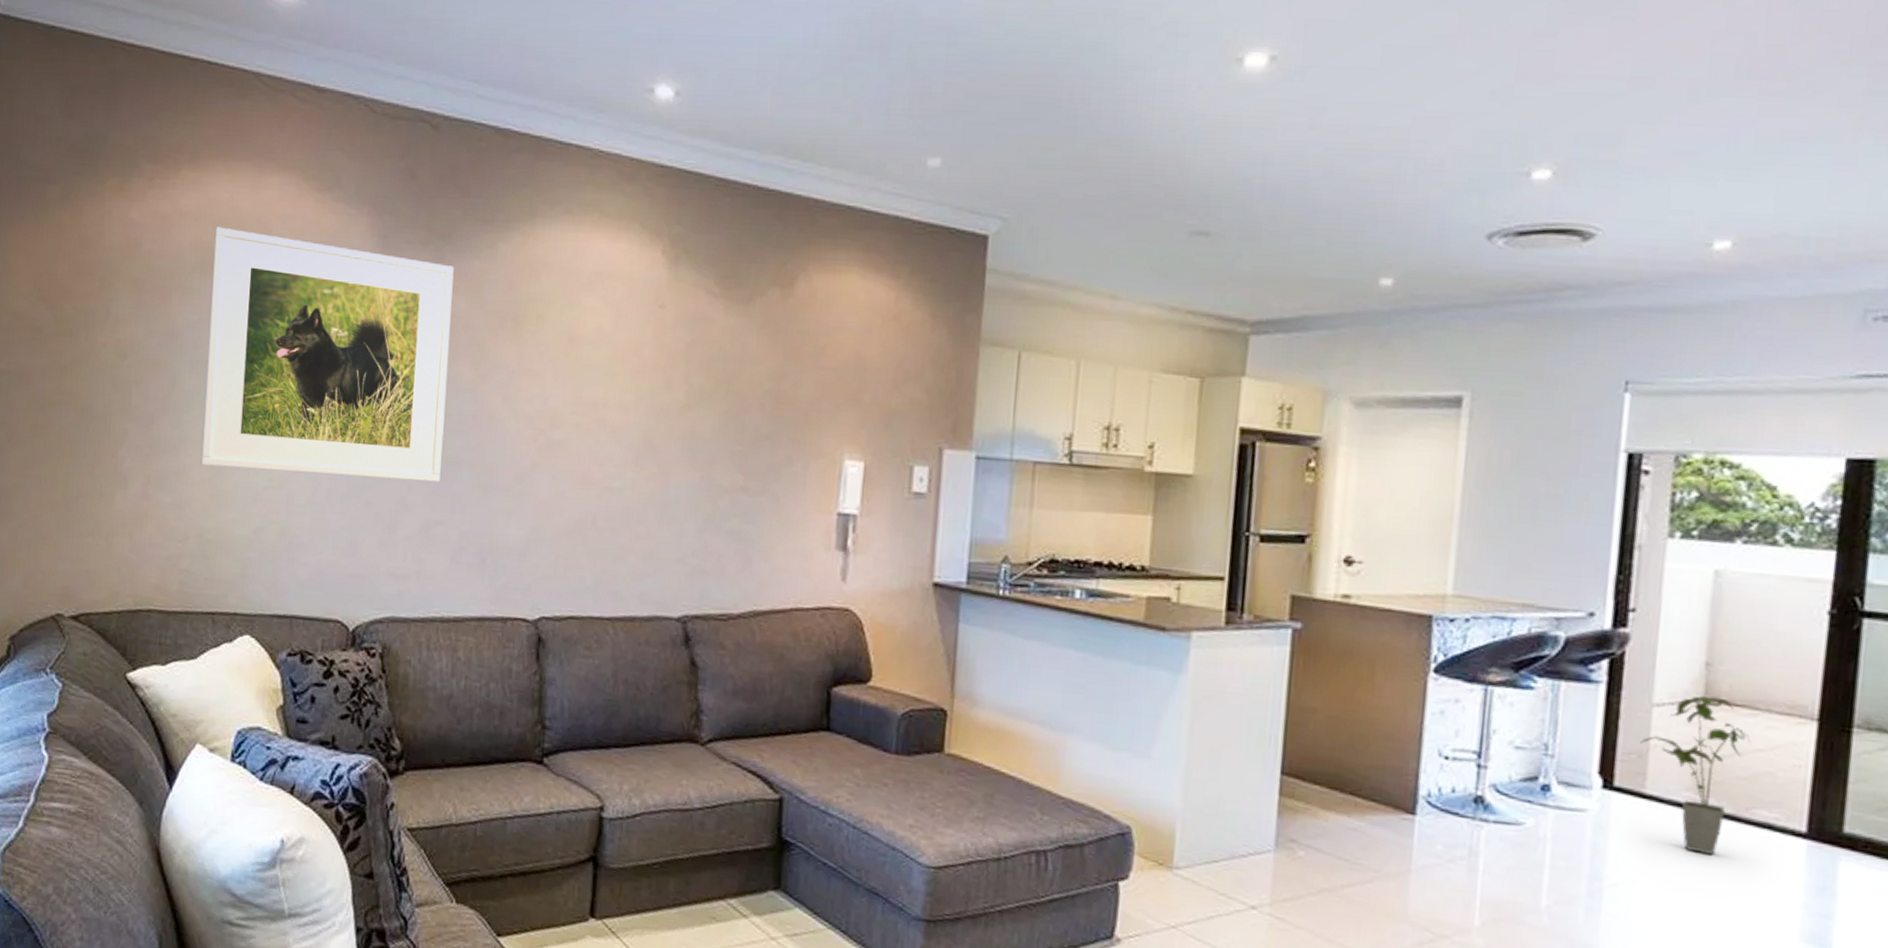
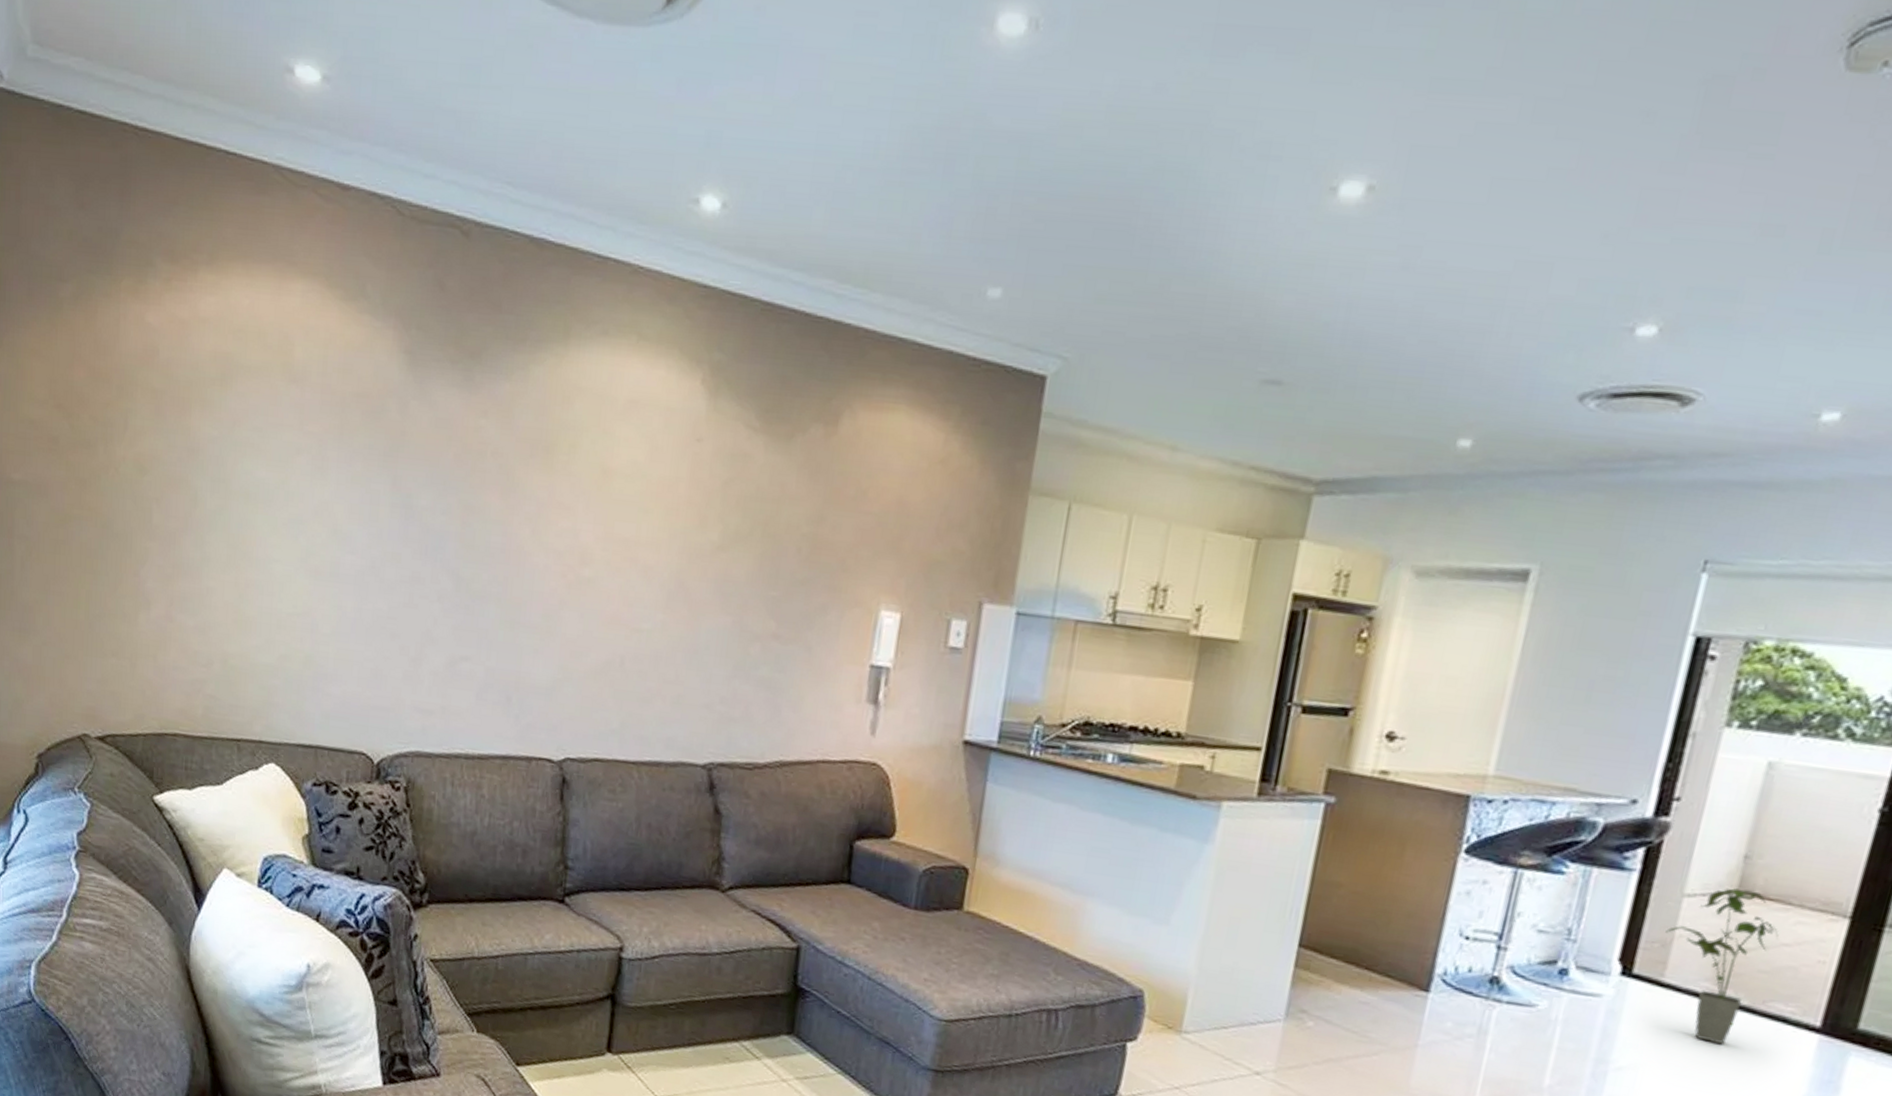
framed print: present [200,226,454,483] -> none [223,335,484,617]

